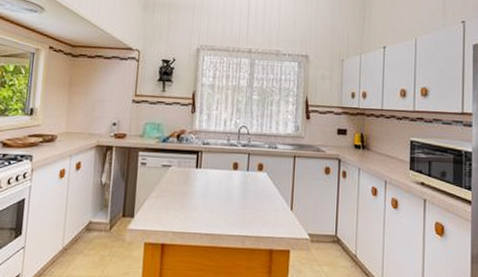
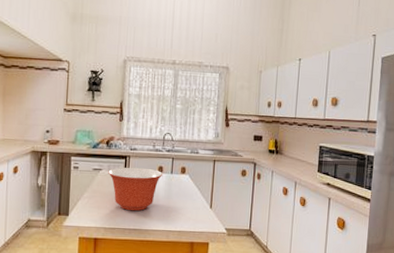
mixing bowl: none [178,163,239,213] -> present [108,167,163,211]

